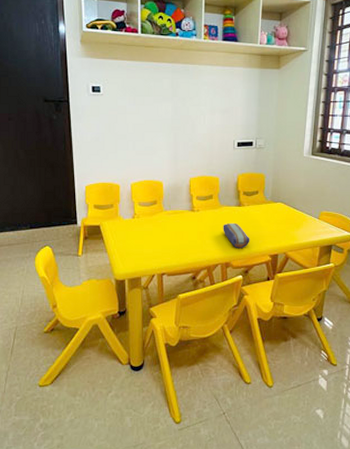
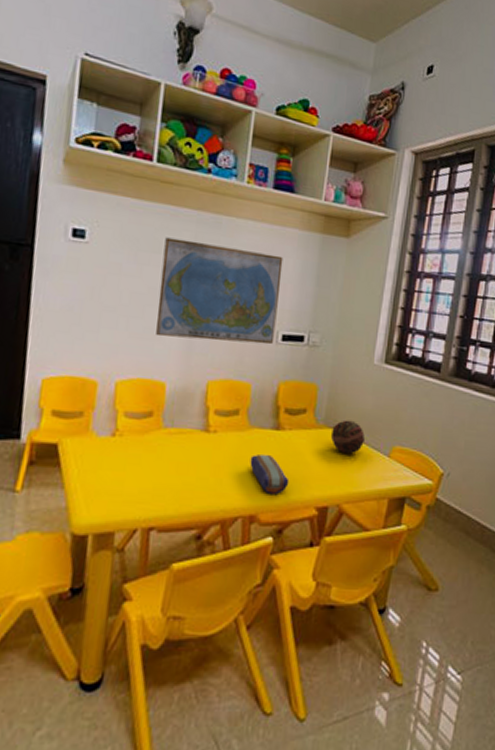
world map: none [152,85,234,152] -> present [156,237,283,345]
decorative ball: none [276,196,301,218] -> present [330,420,366,453]

